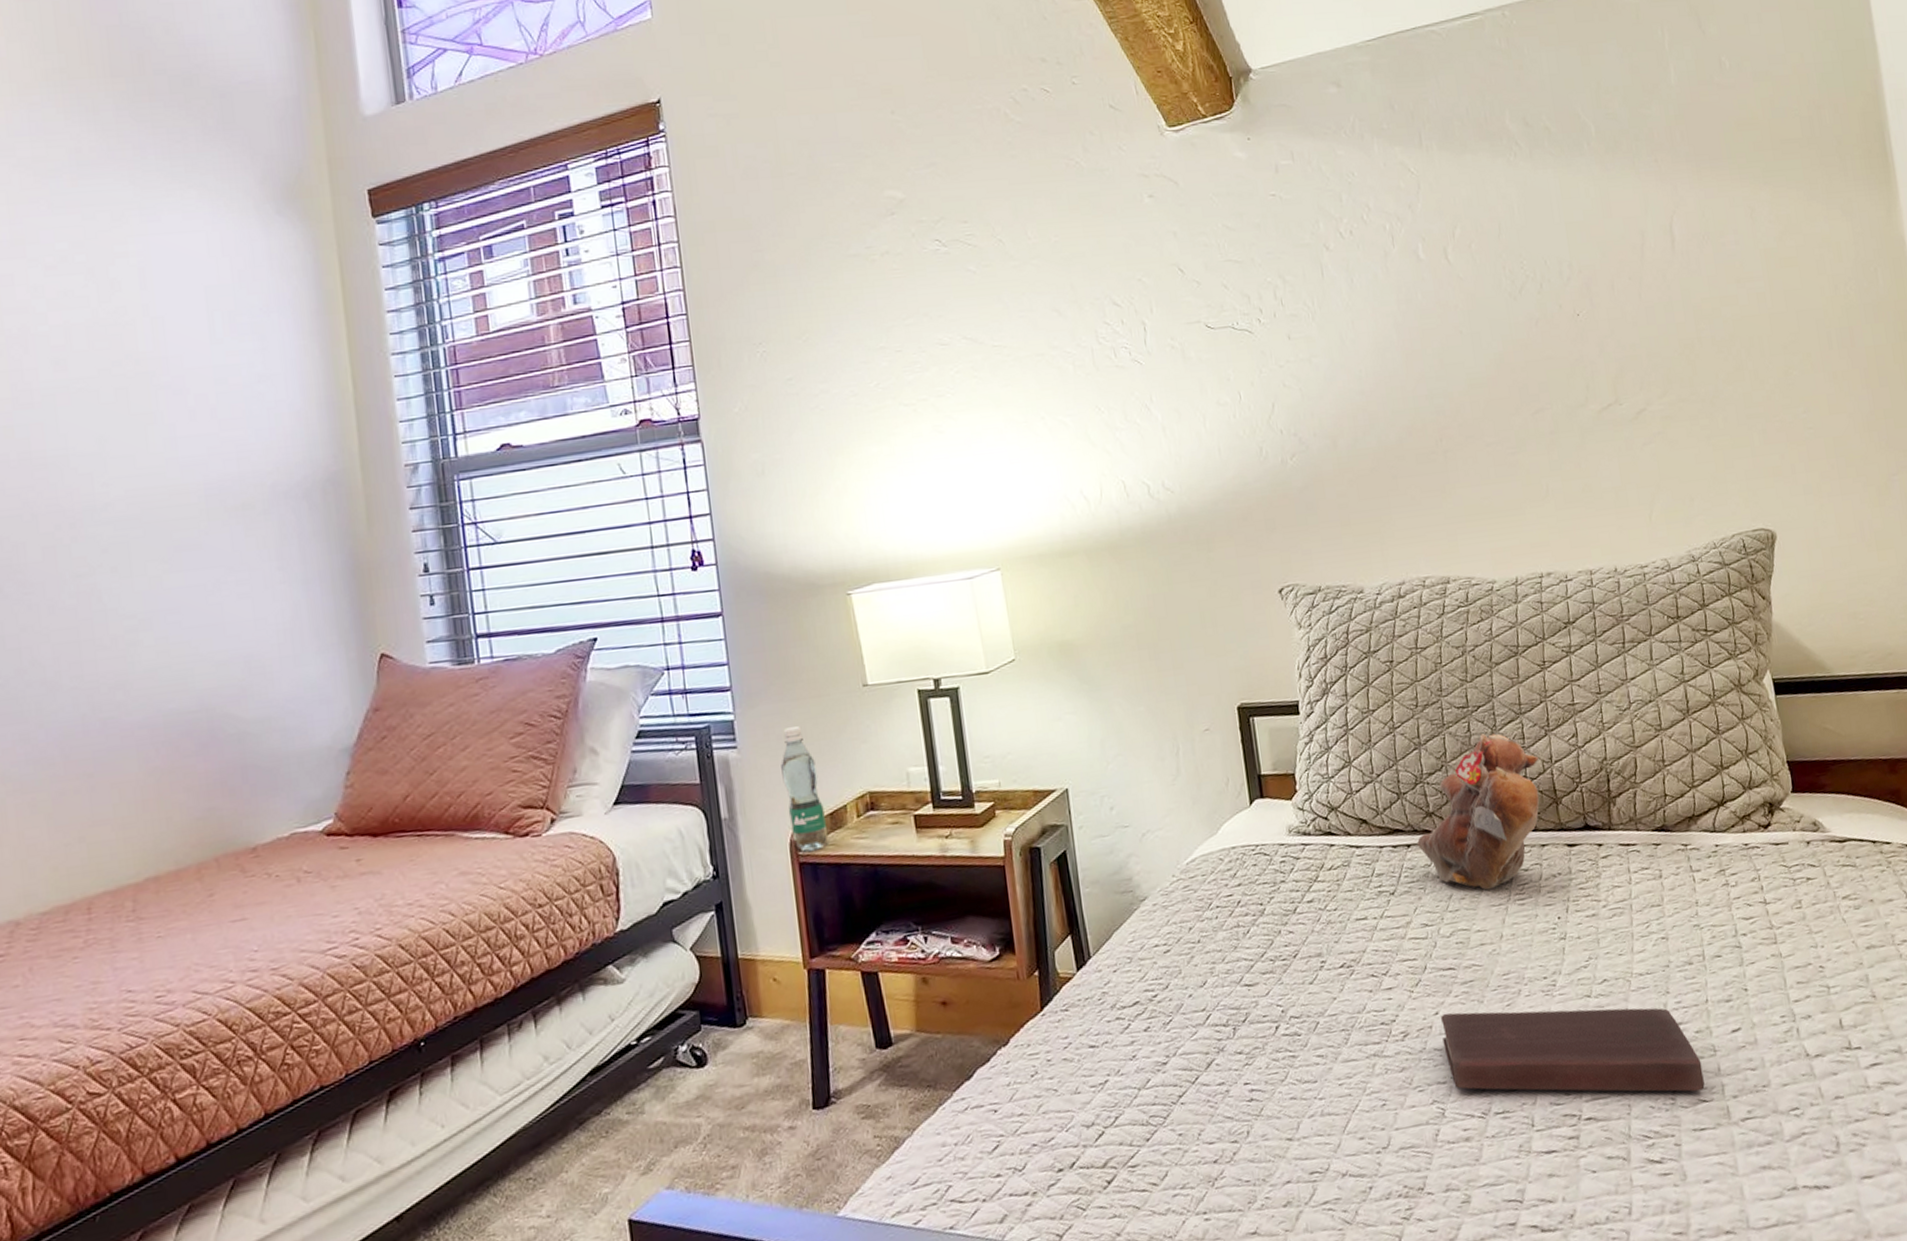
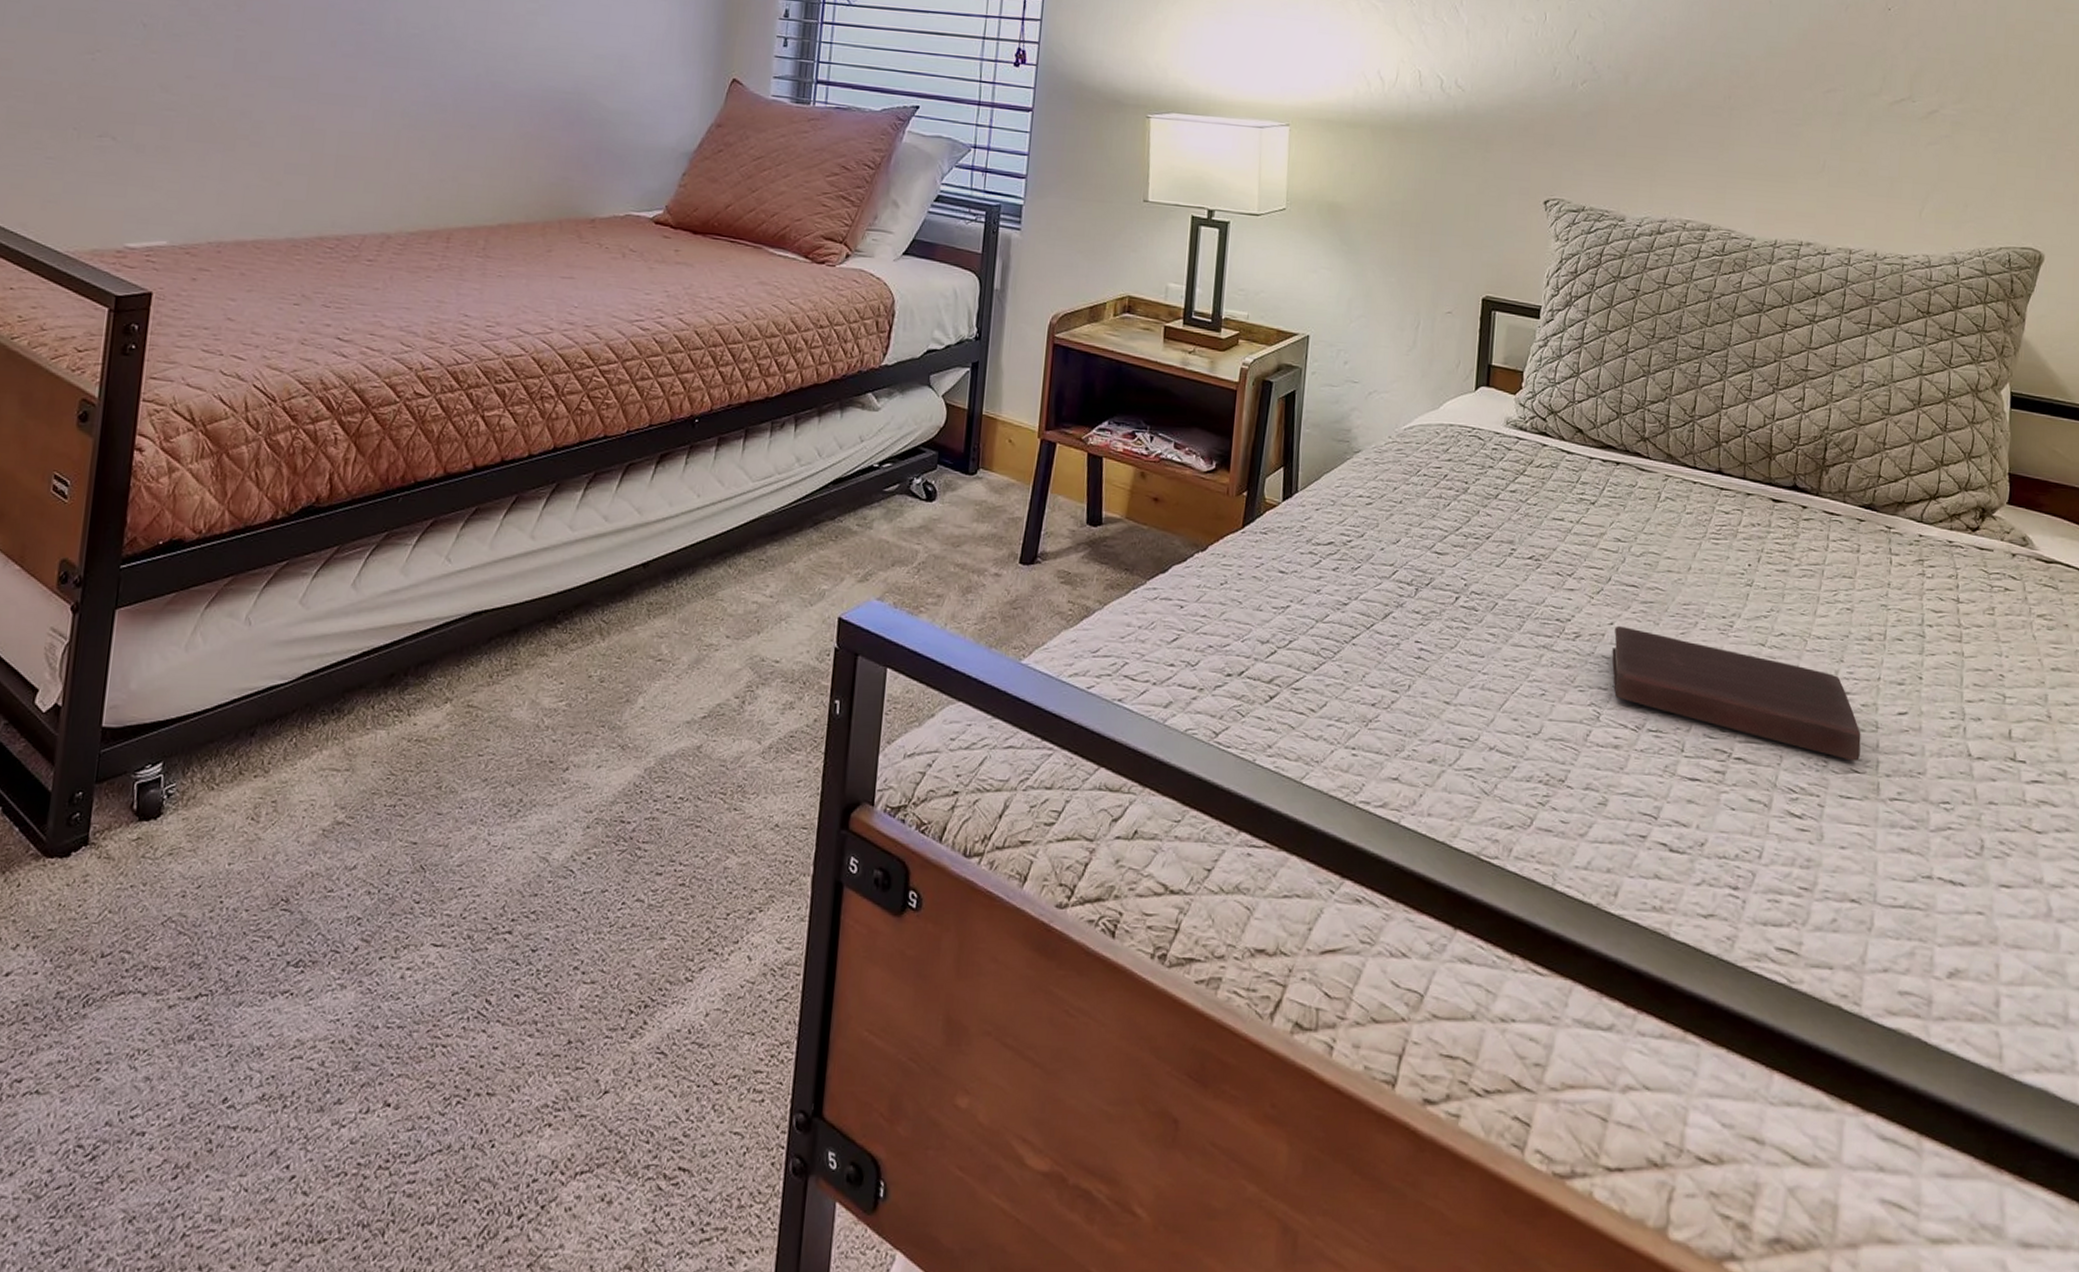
bottle: present [781,725,829,852] -> none [1052,222,1087,336]
plush toy: present [1417,733,1540,890] -> none [1627,377,1762,523]

